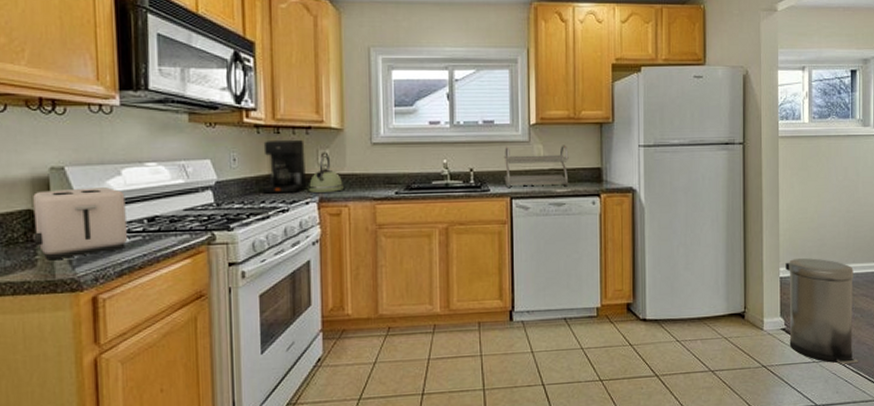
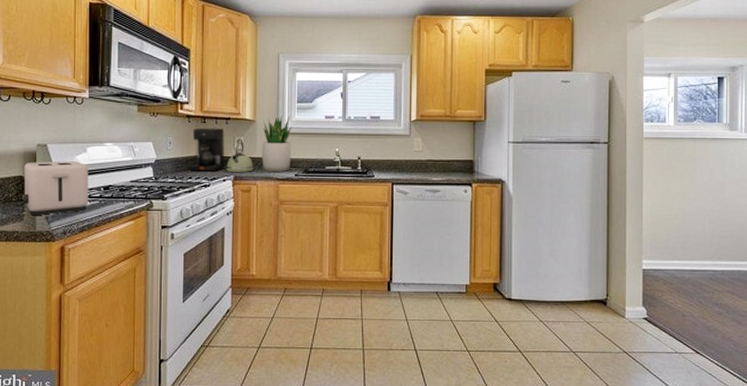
planter: none [353,122,390,191] -> present [262,115,292,173]
dish rack: present [503,145,569,189] -> none [387,138,444,176]
pedal bin: present [785,258,858,365] -> none [648,253,723,358]

